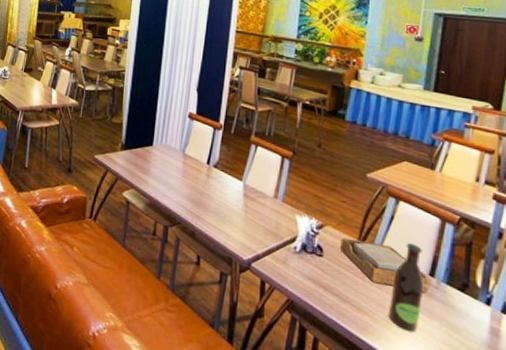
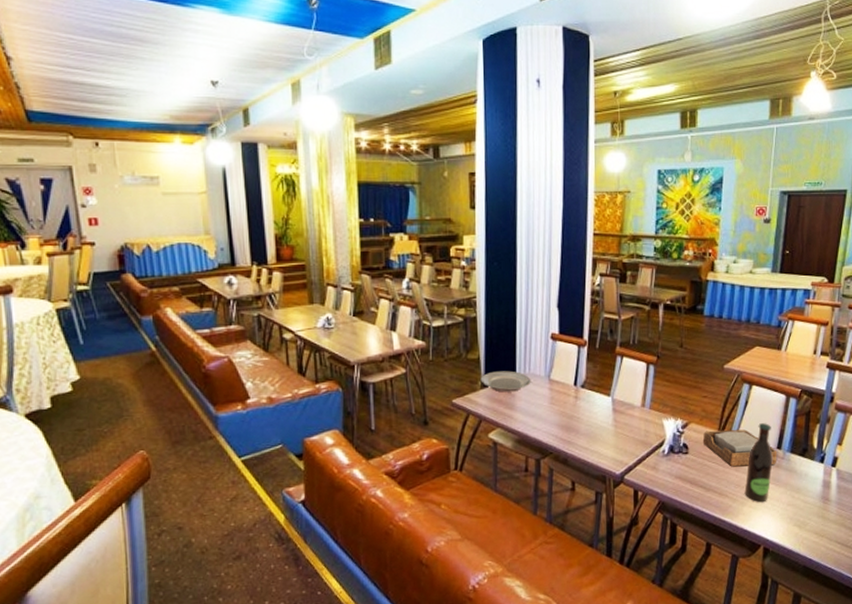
plate: none [121,137,167,159] -> present [480,370,531,393]

